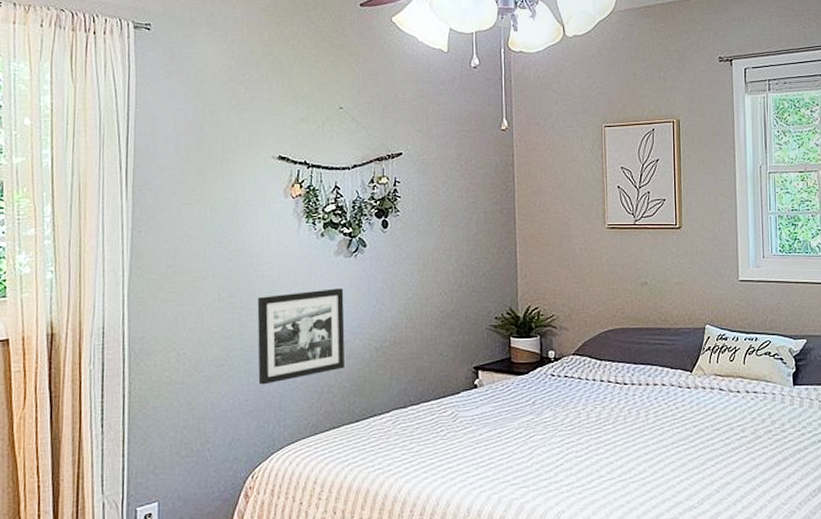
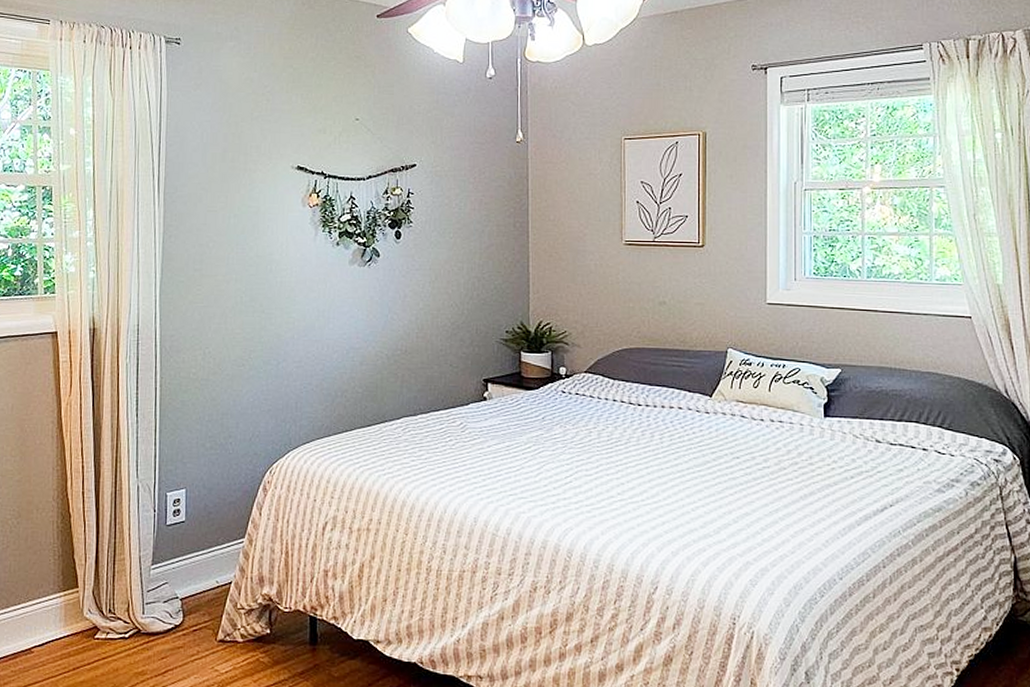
picture frame: present [257,288,345,385] -> none [276,296,358,386]

